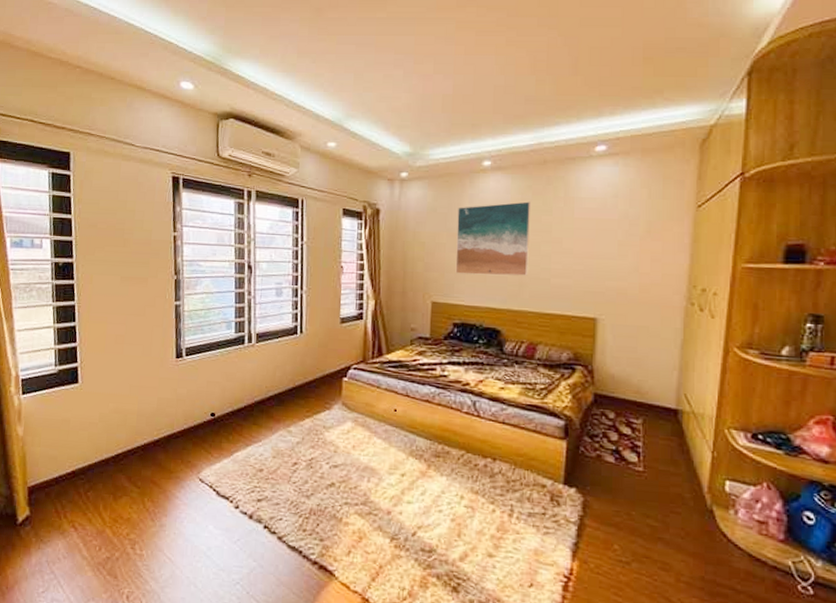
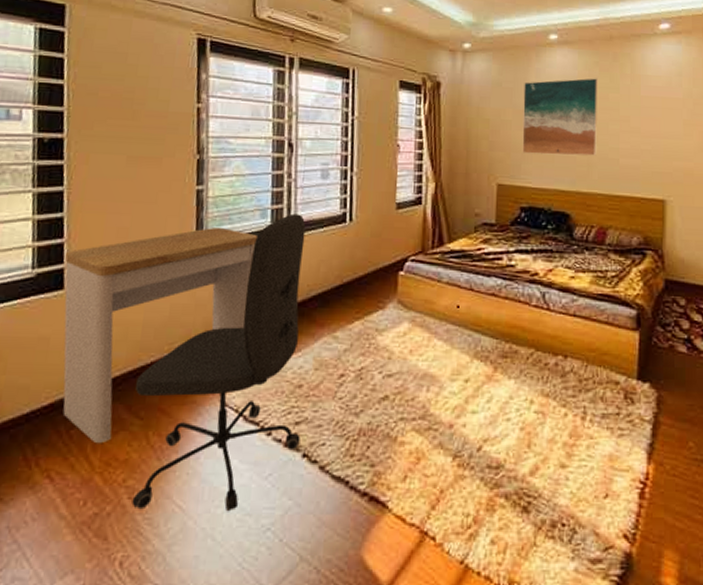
desk: none [78,336,224,505] -> present [63,226,257,444]
office chair: none [134,326,264,566] -> present [132,213,306,512]

